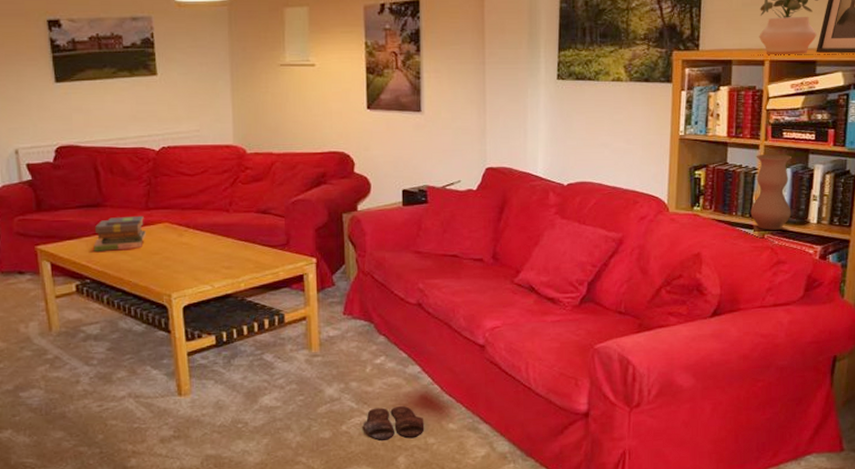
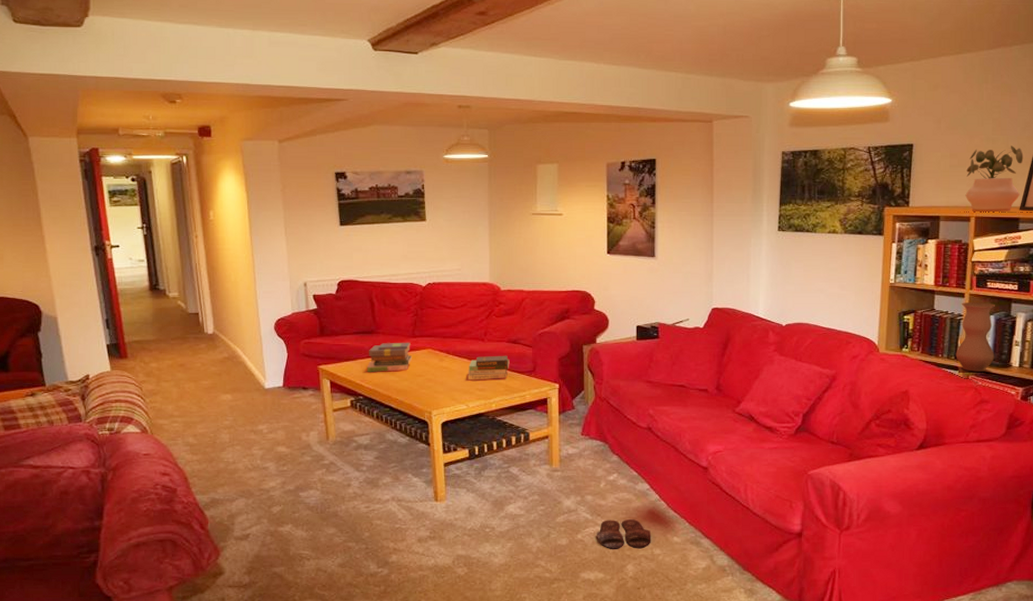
books: none [211,227,260,258] -> present [468,355,510,381]

